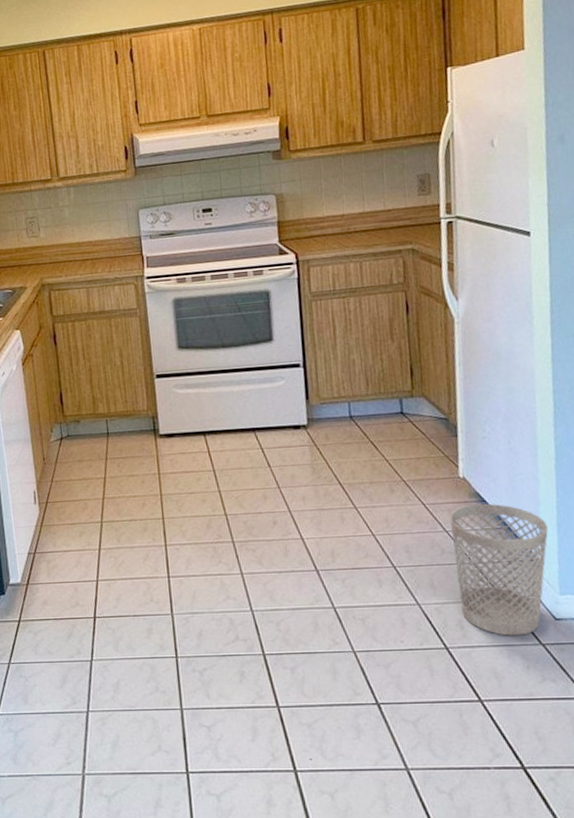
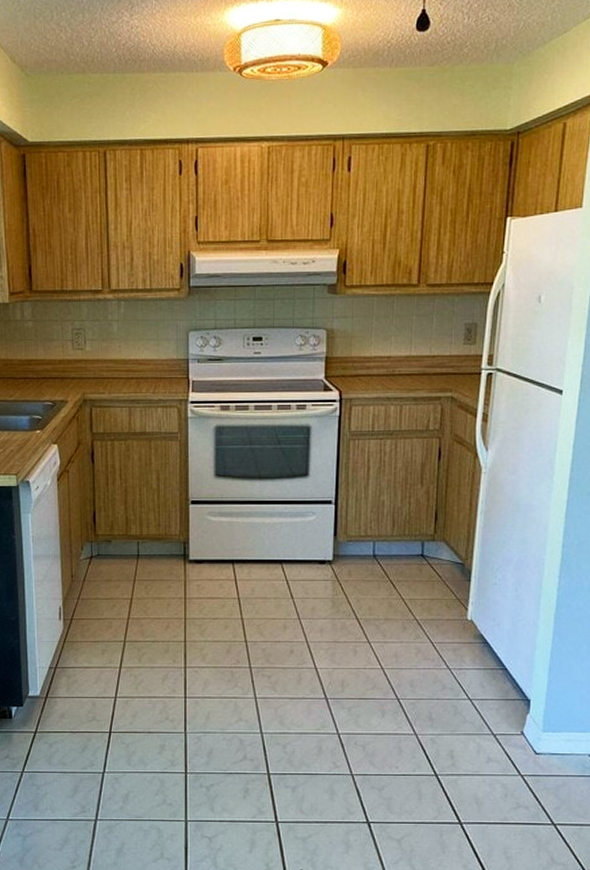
wastebasket: present [450,503,549,636] -> none [454,645,541,767]

